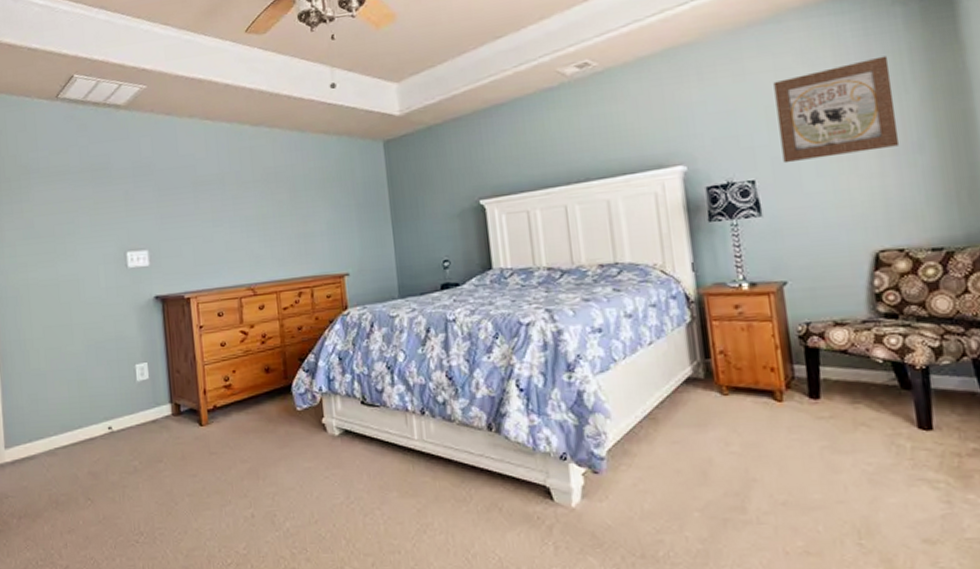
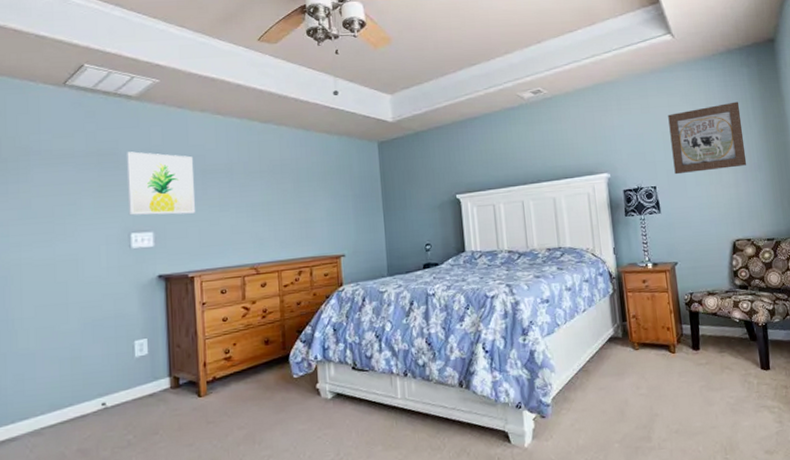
wall art: none [118,165,188,233] -> present [126,151,195,216]

